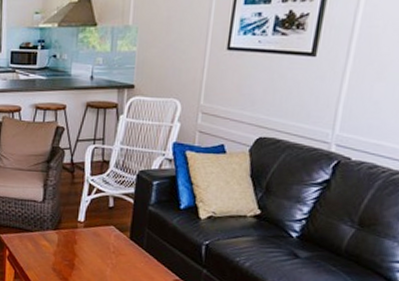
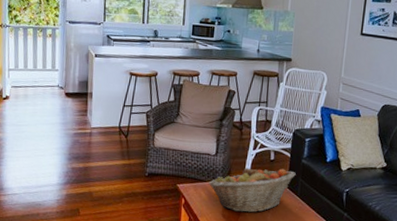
fruit basket: none [35,216,141,267] -> present [208,167,296,213]

